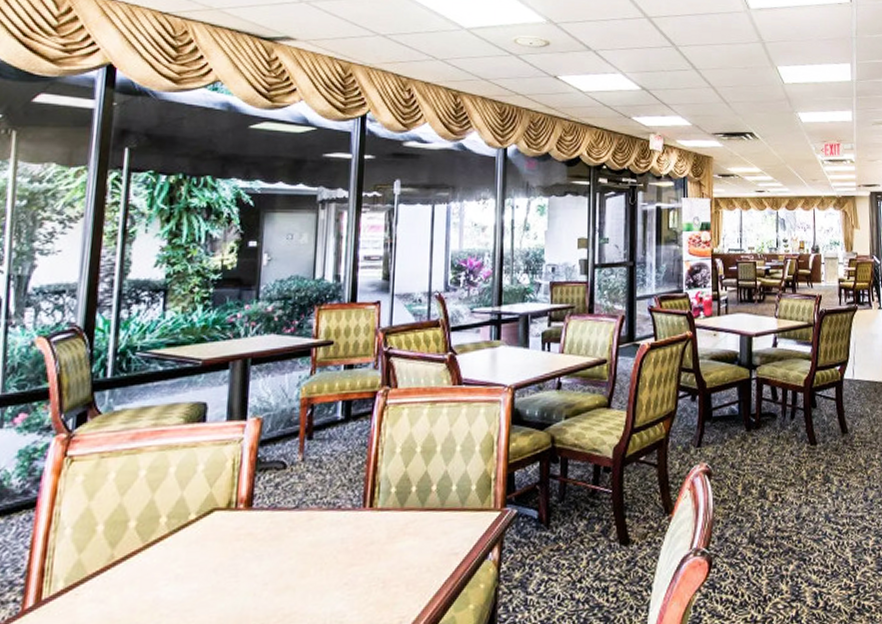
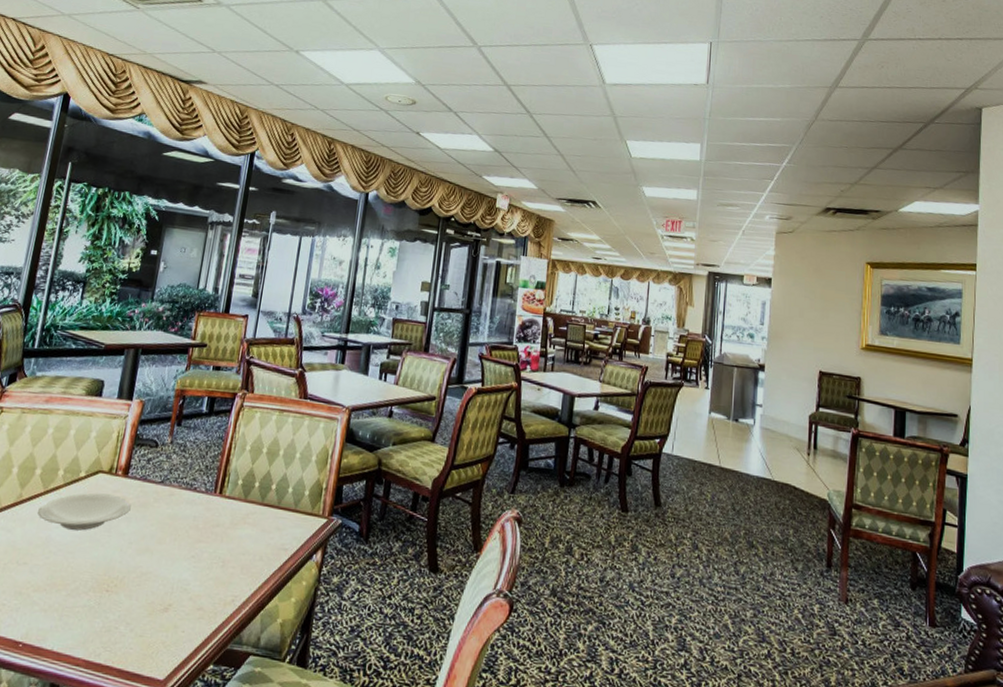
saucer: none [138,533,261,584] -> present [37,493,131,531]

